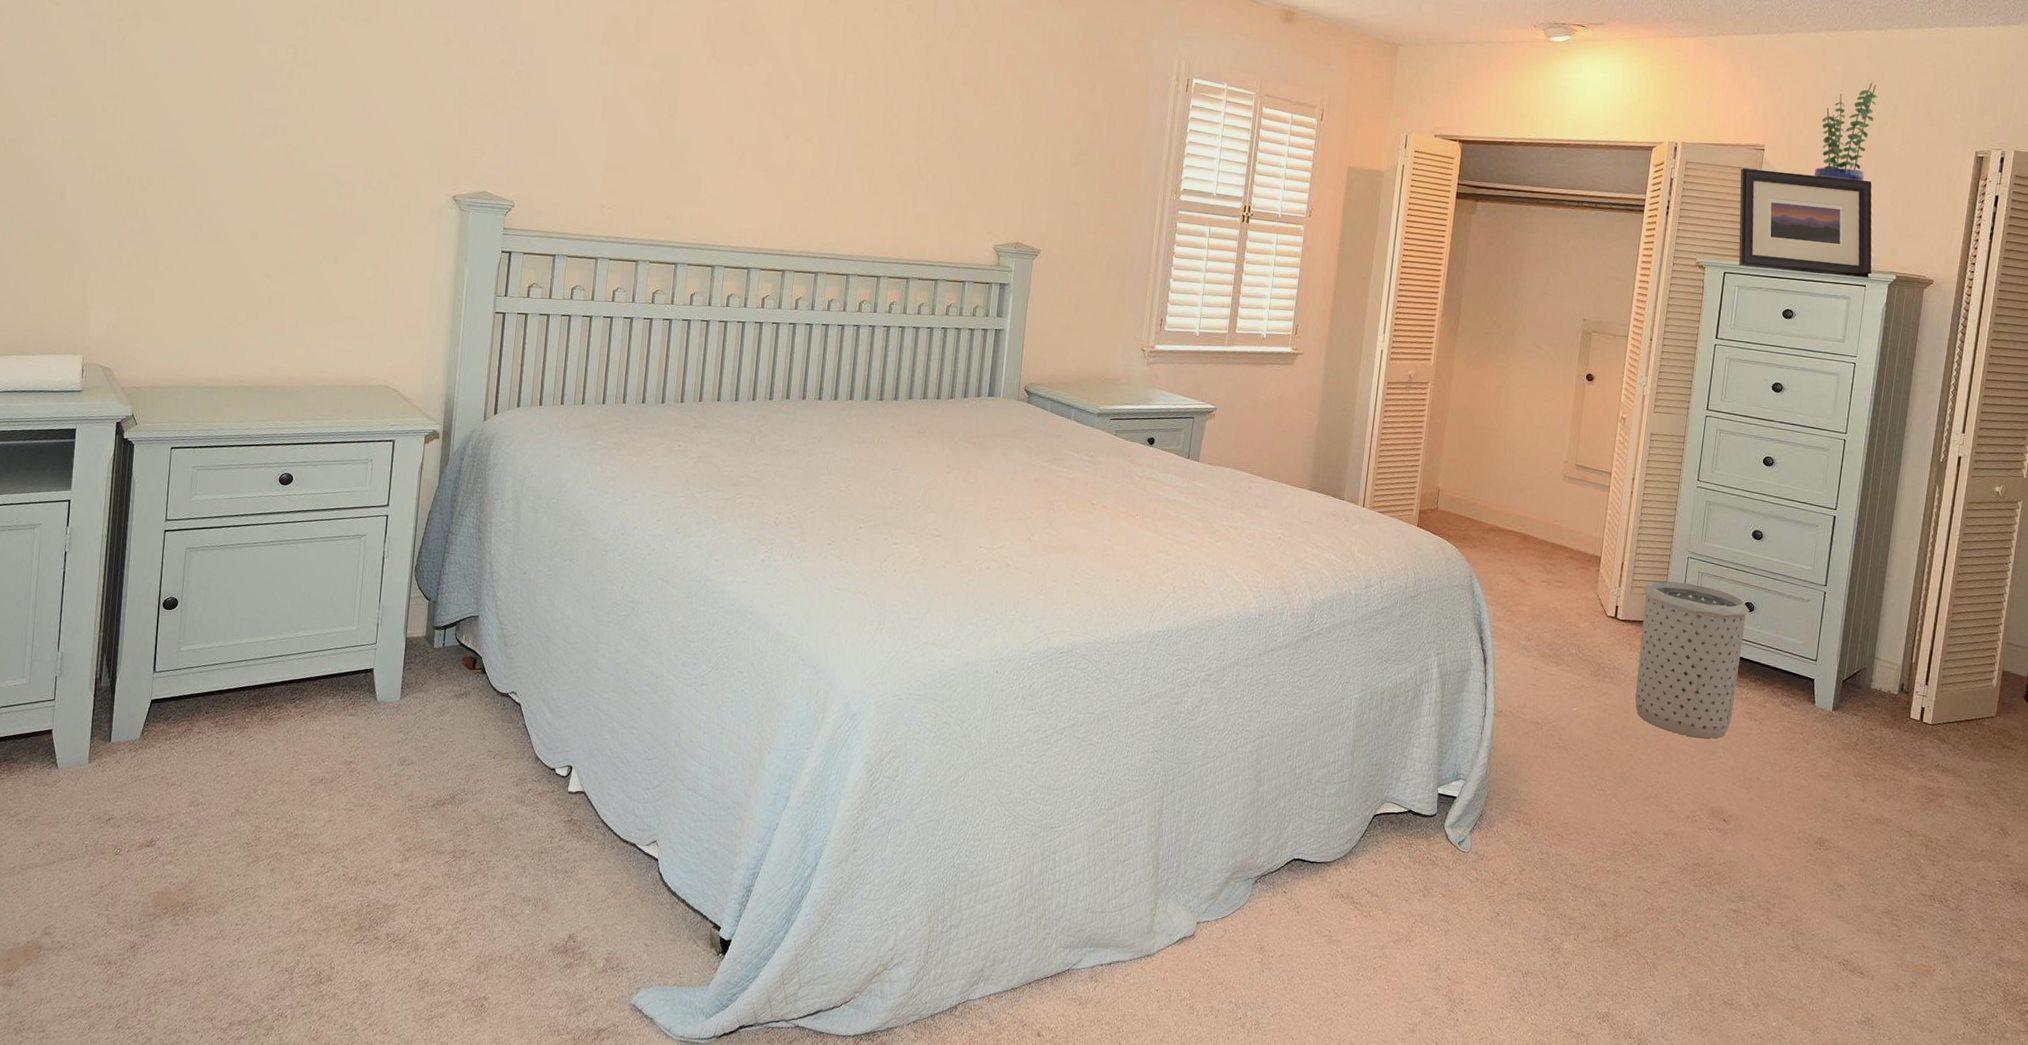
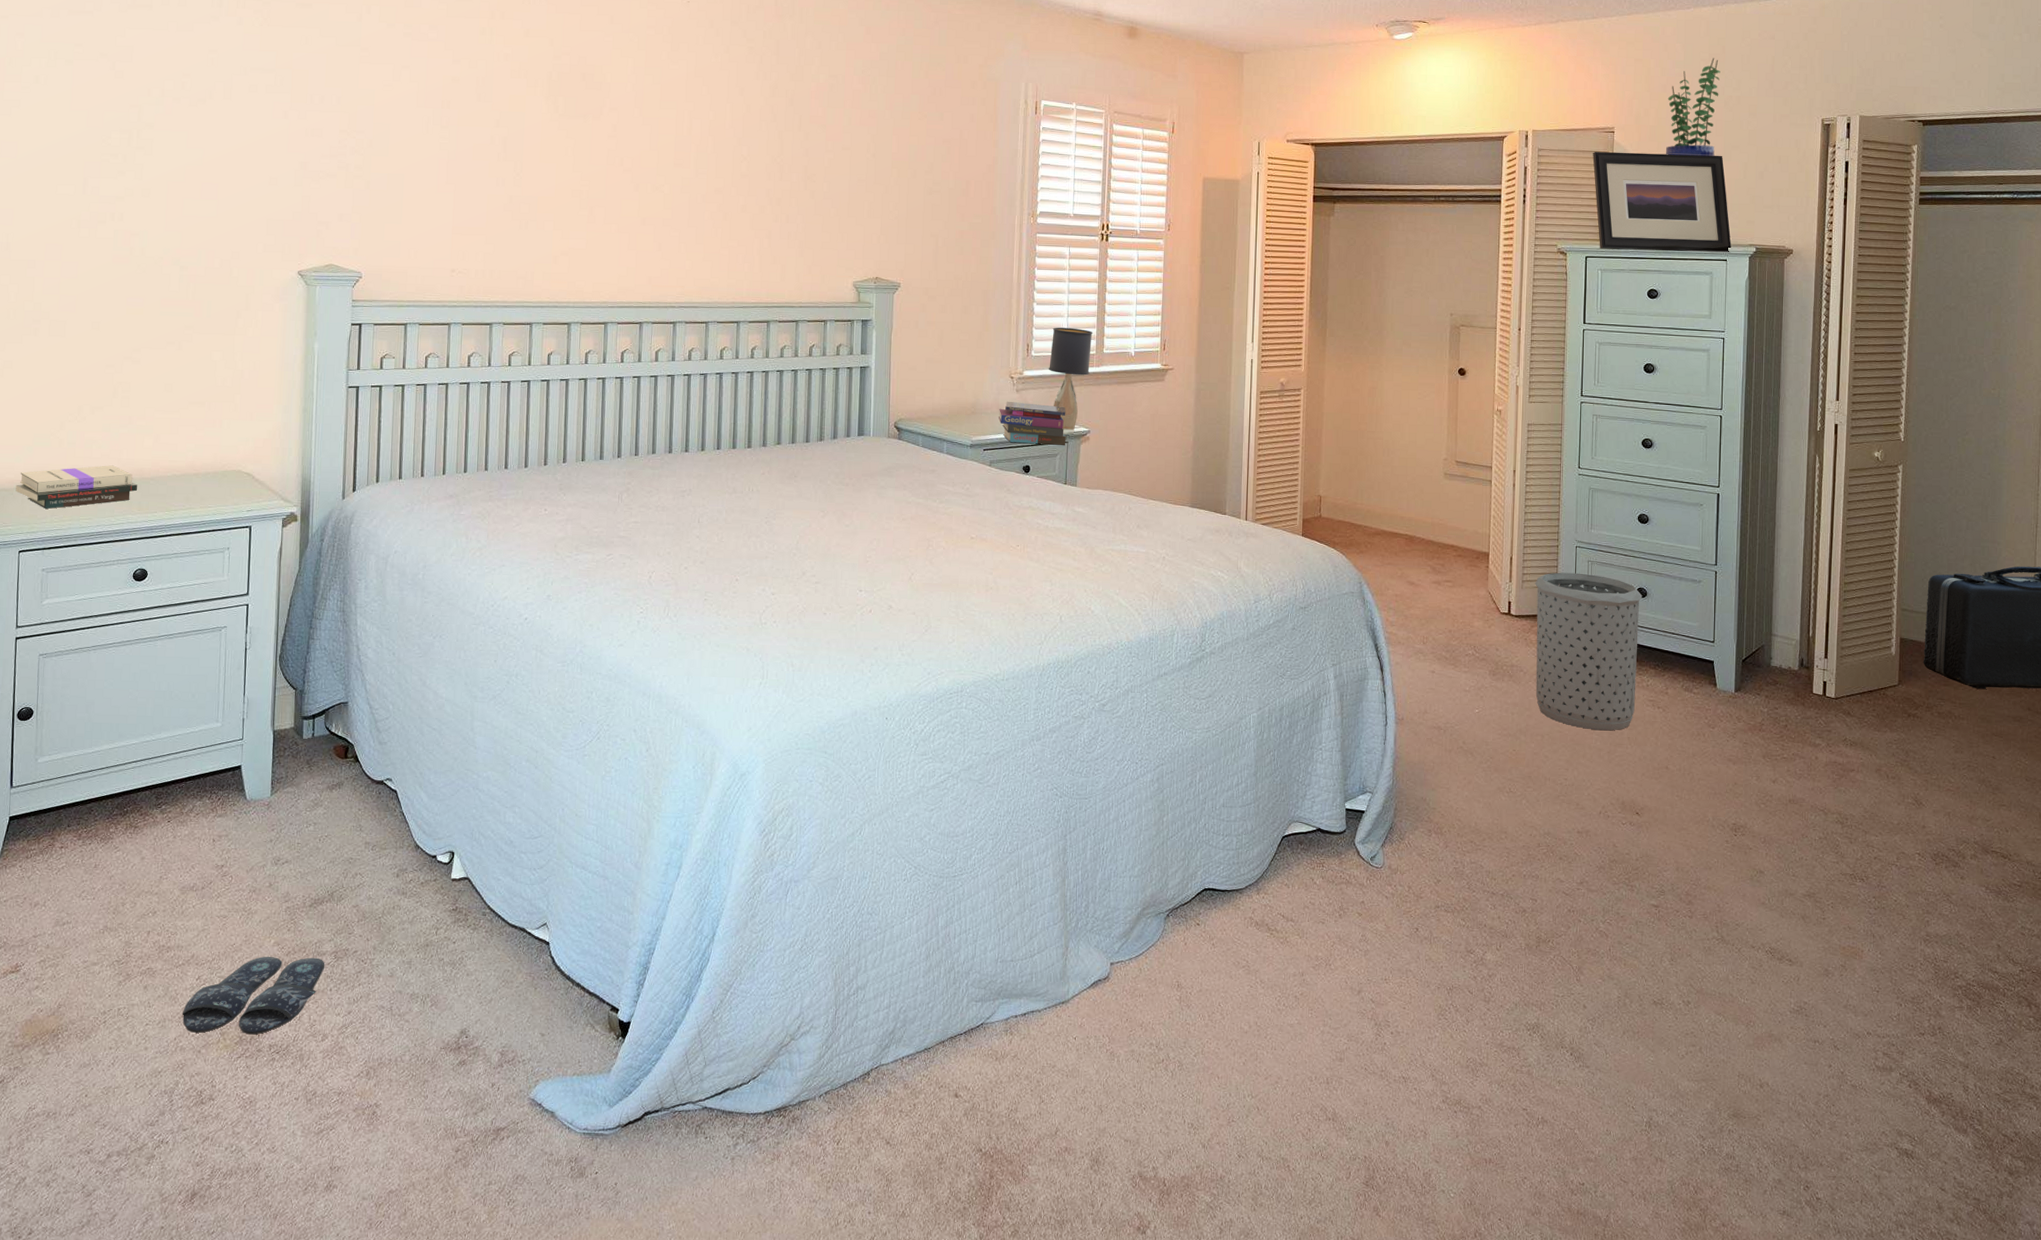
books: none [170,371,287,409] -> present [15,465,137,509]
slippers: none [305,850,444,923] -> present [182,957,325,1035]
books: none [1127,373,1195,422] -> present [999,401,1066,446]
table lamp: none [1180,304,1227,411] -> present [1049,327,1093,435]

